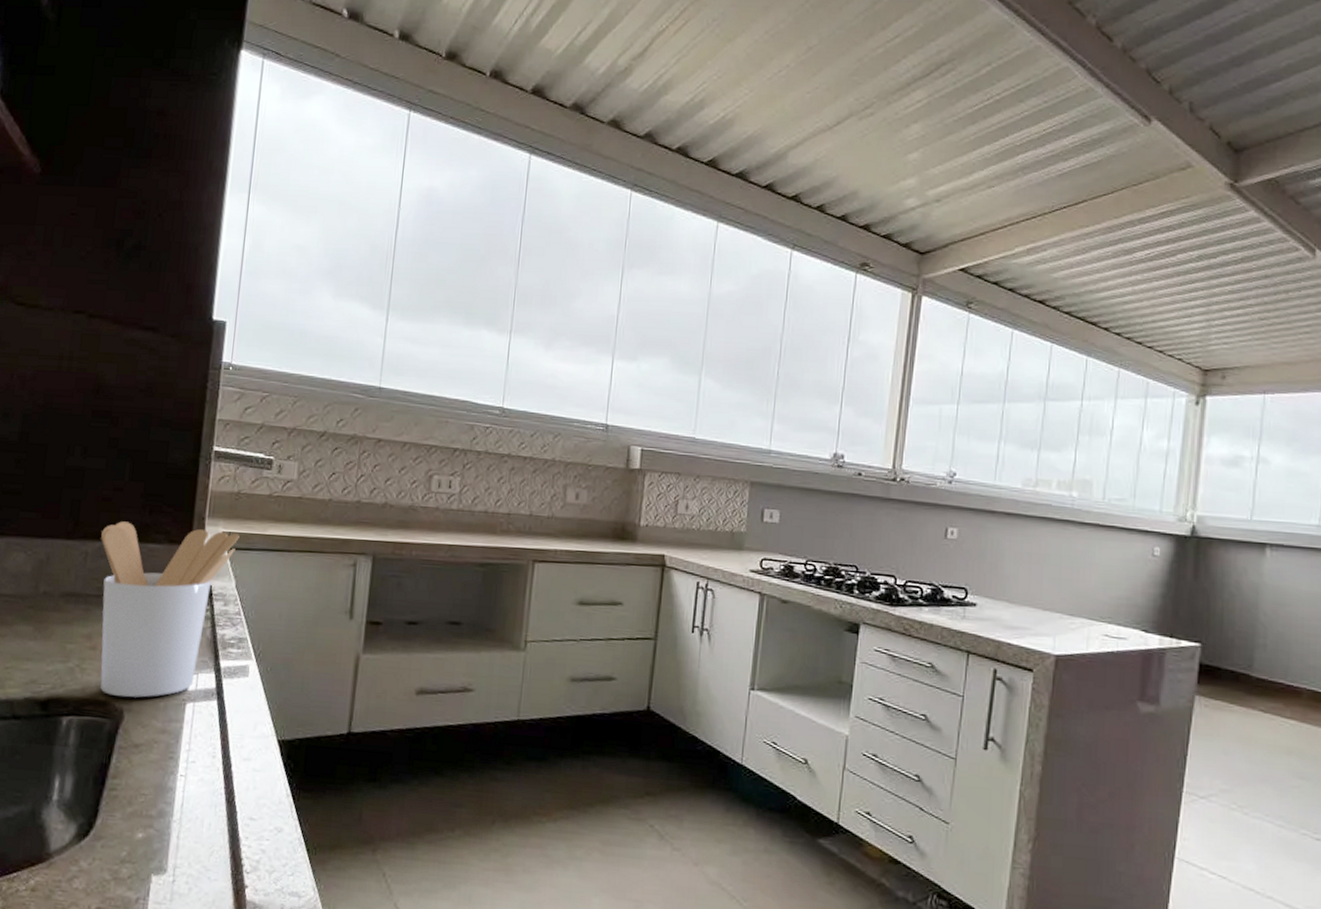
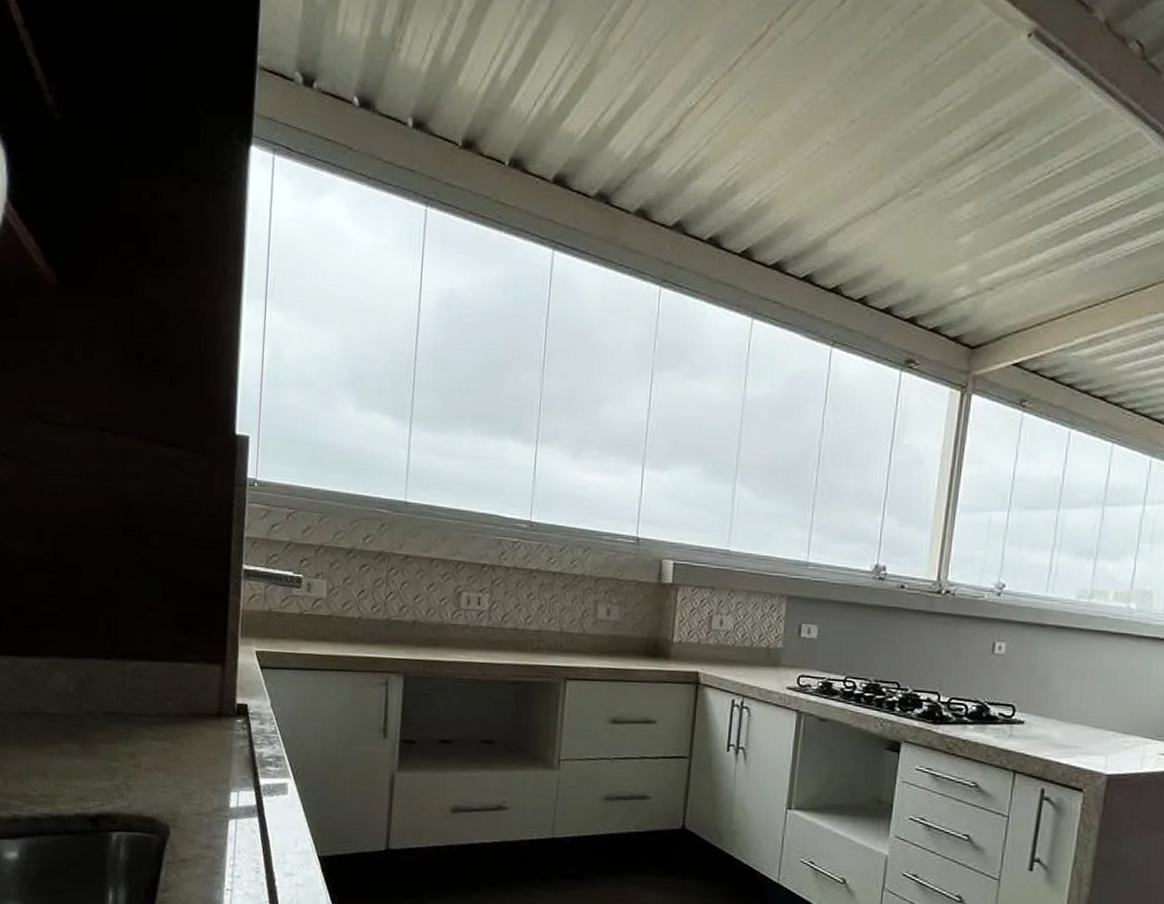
utensil holder: present [100,521,240,698] -> none [138,641,272,814]

